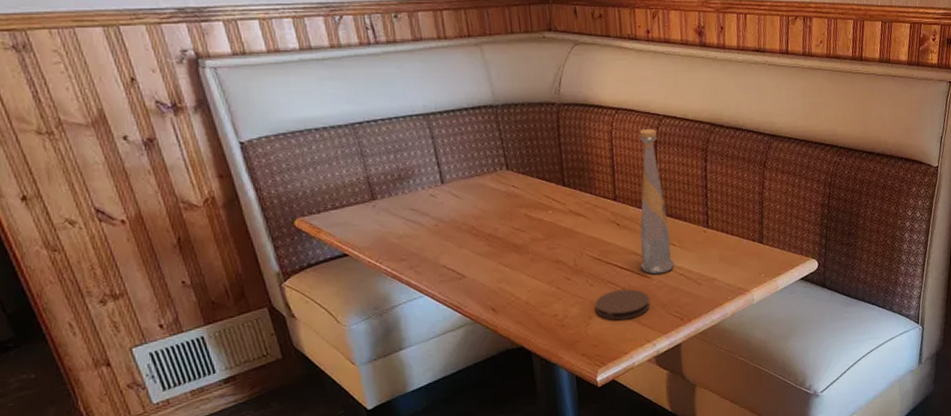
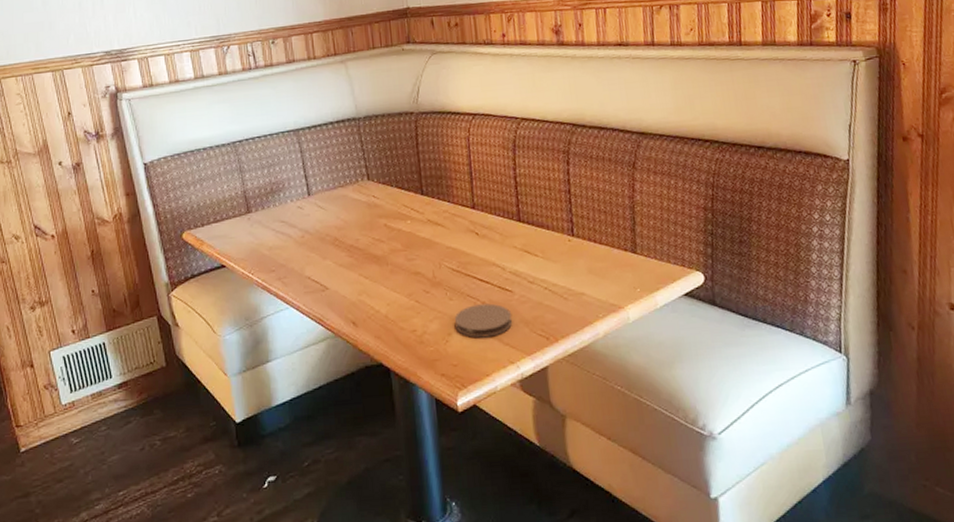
bottle: present [639,128,674,275] -> none [497,132,537,288]

